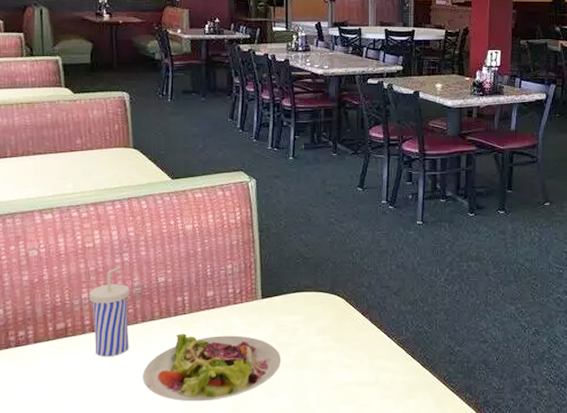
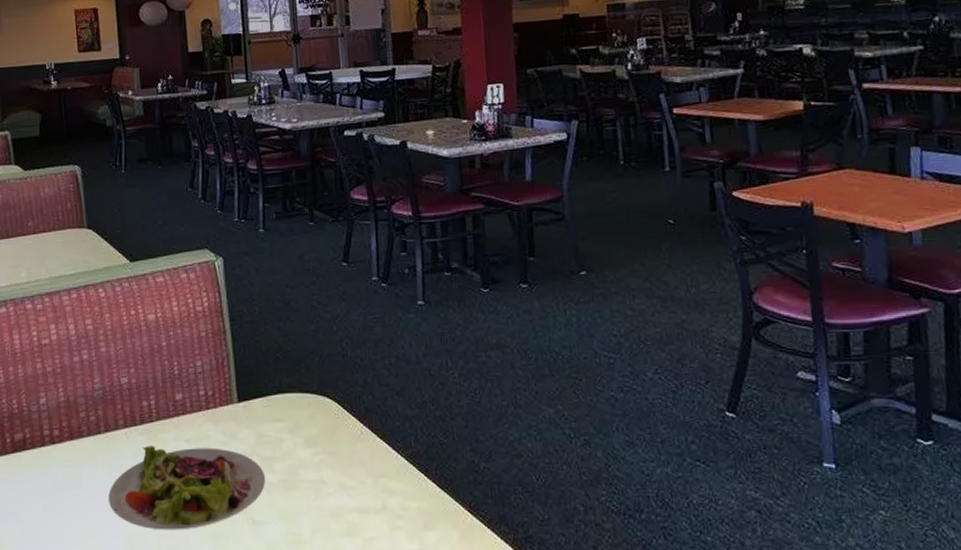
beverage cup: present [88,266,130,357] -> none [47,365,93,473]

